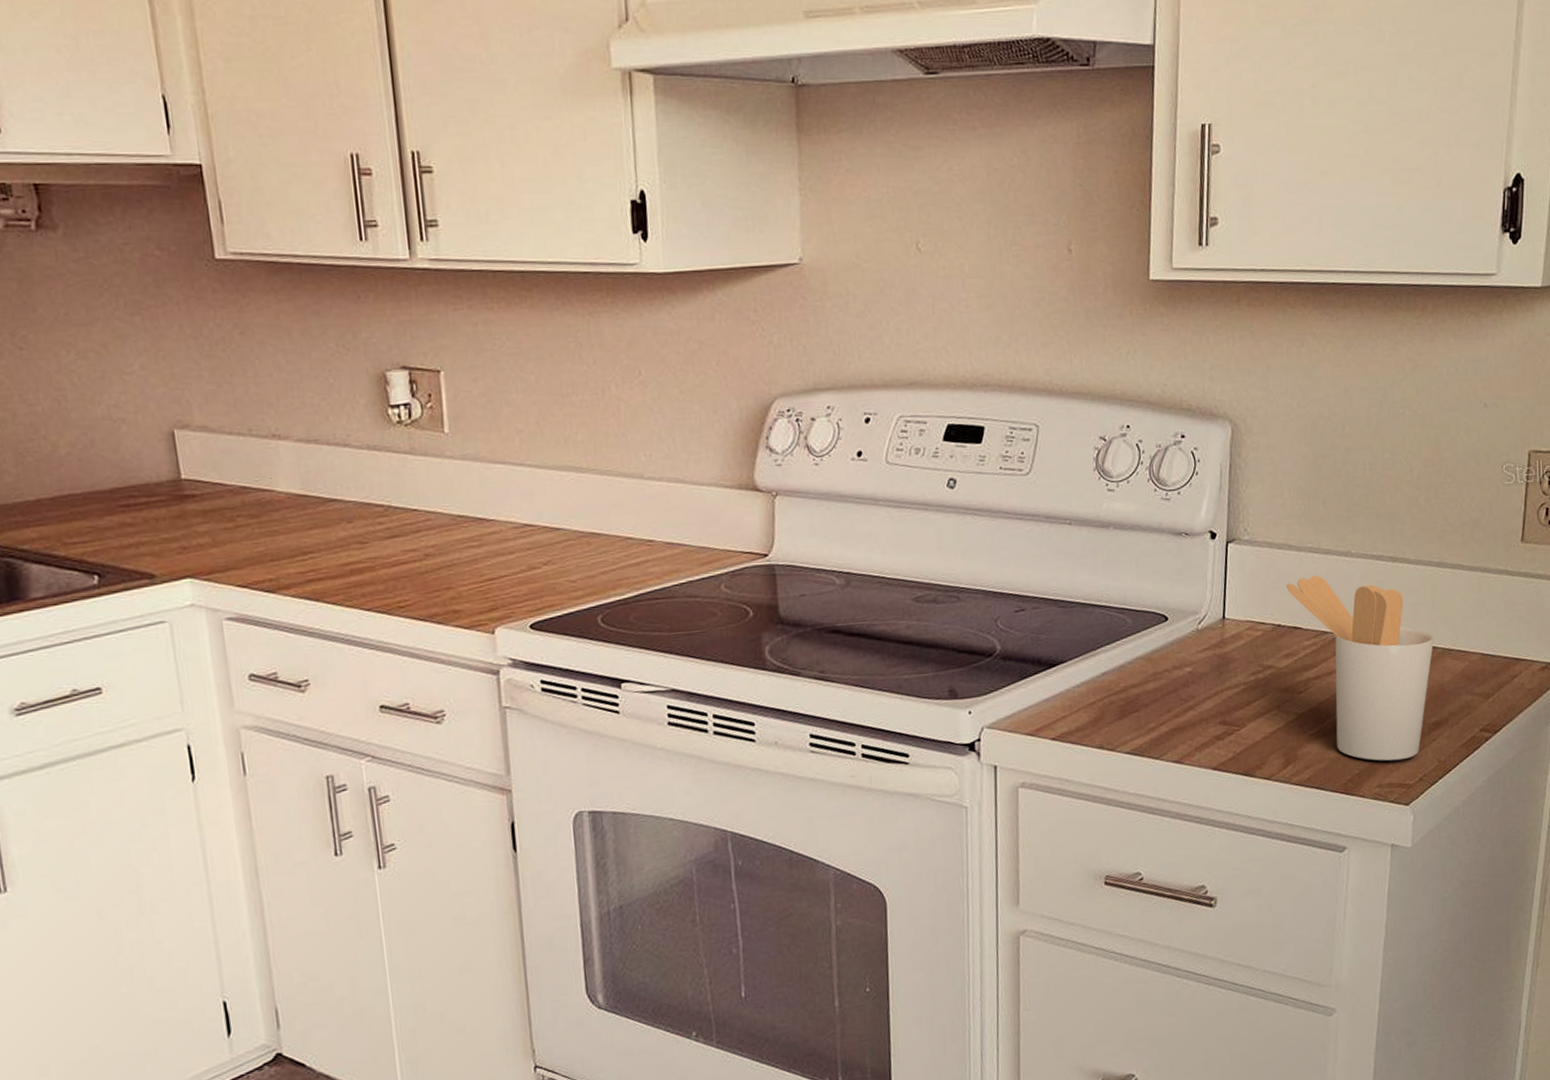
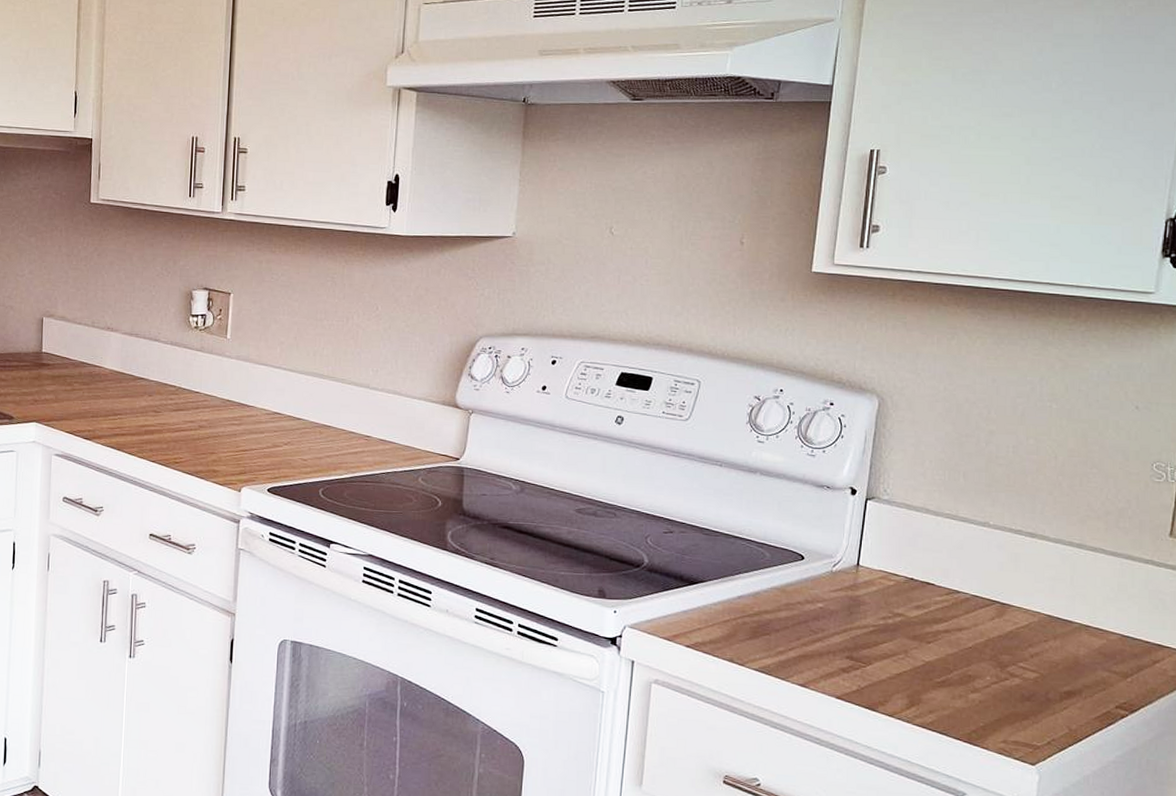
utensil holder: present [1286,575,1434,761] -> none [921,539,1070,722]

